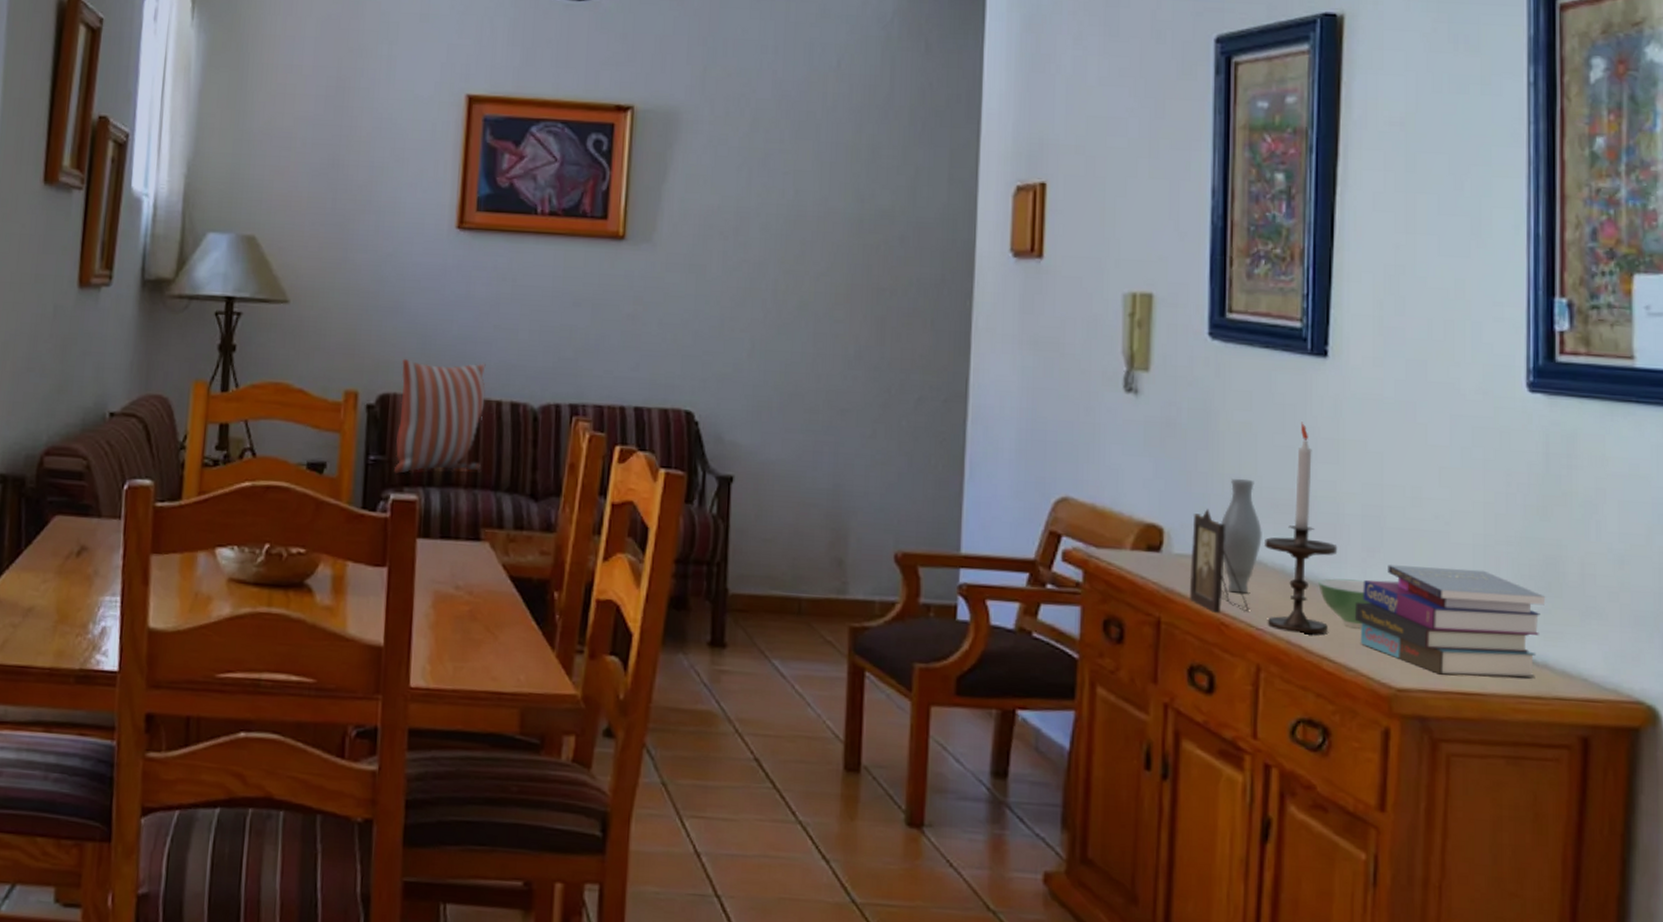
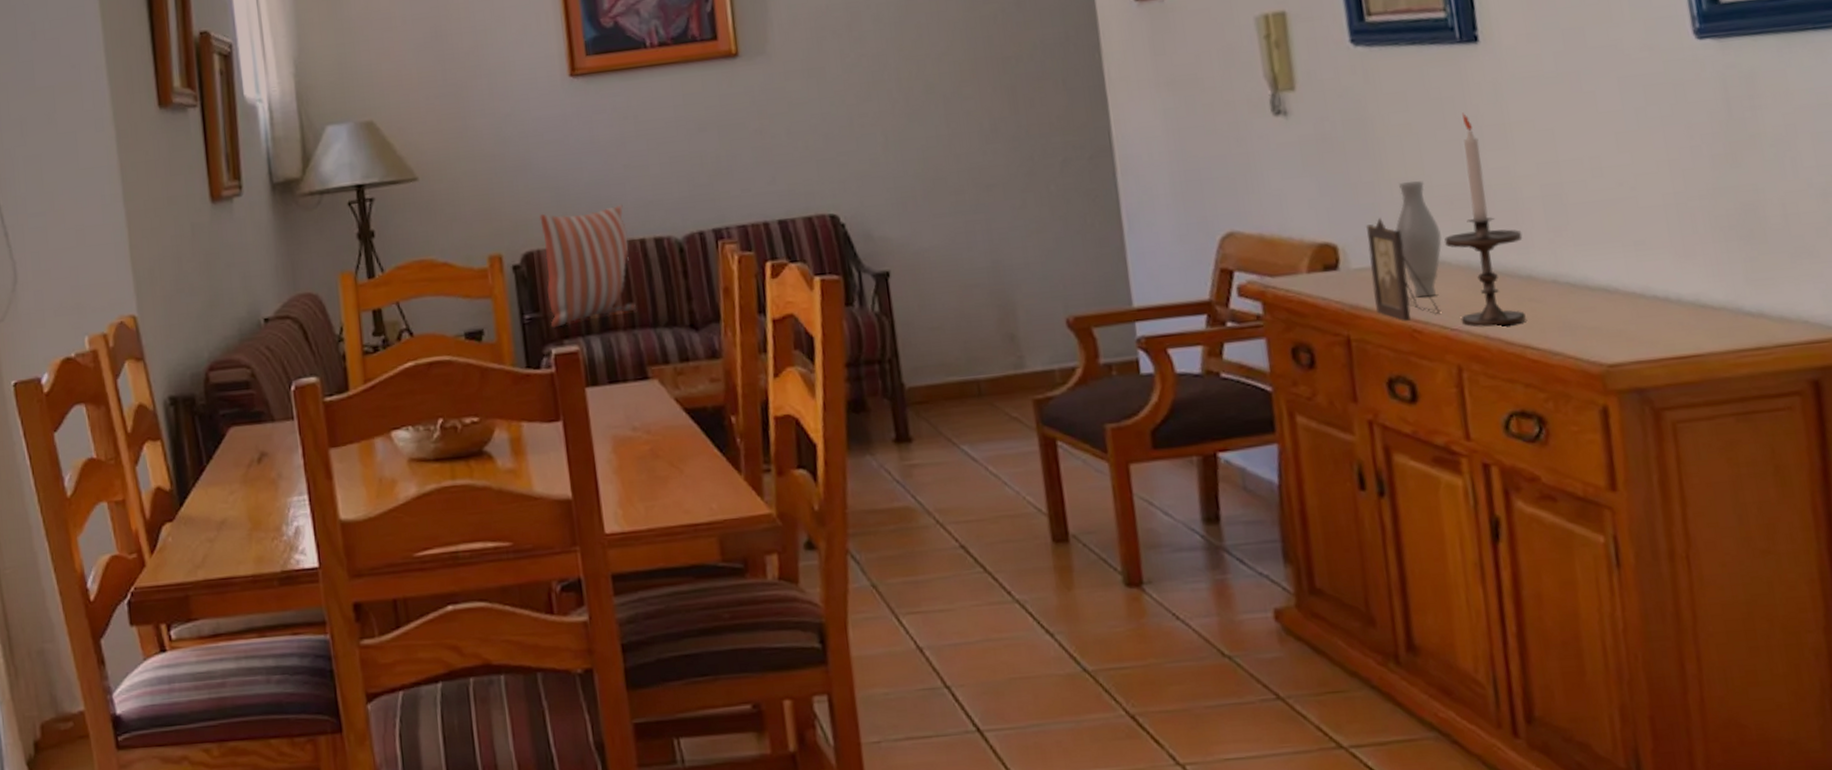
bowl: present [1317,578,1372,629] -> none [1506,261,1568,312]
books: present [1354,565,1546,678] -> none [1550,229,1753,343]

